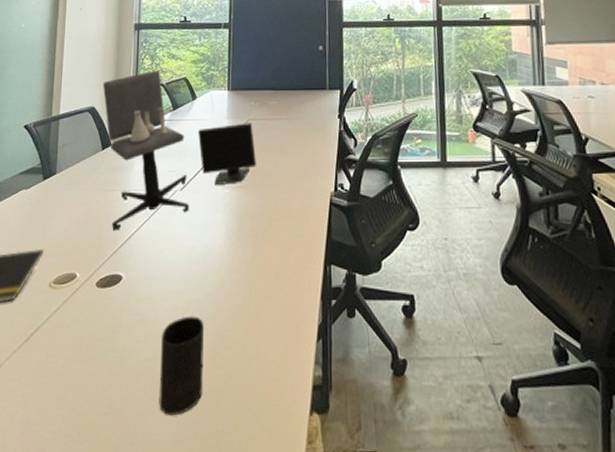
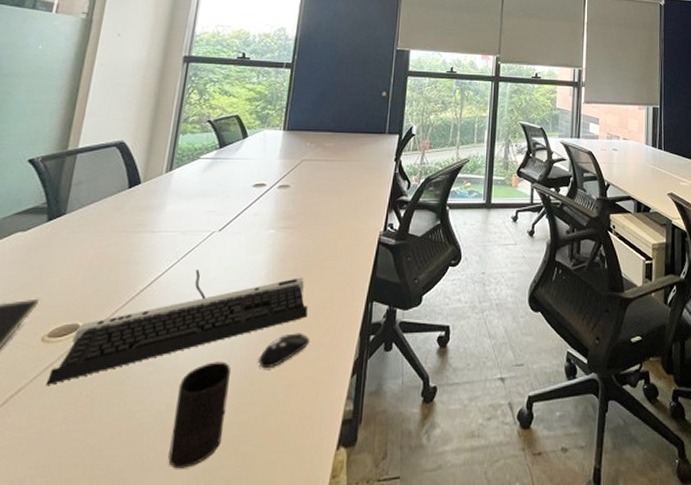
keyboard: none [57,227,268,327] -> present [47,270,308,385]
monitor: present [103,70,256,232] -> none [131,105,307,276]
computer mouse: none [228,293,274,326] -> present [258,333,310,368]

